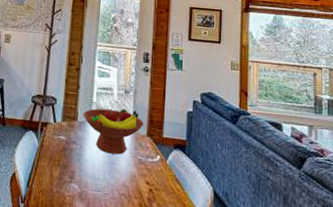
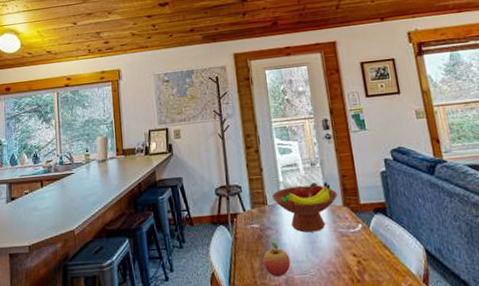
fruit: none [62,153,88,189] -> present [263,239,291,277]

